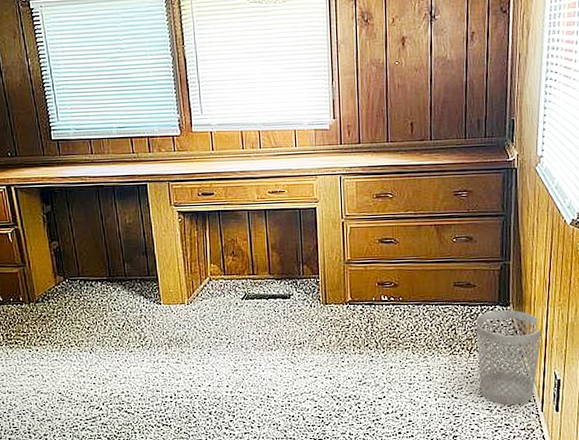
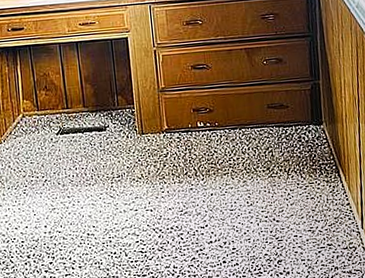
wastebasket: present [475,310,543,406] -> none [291,128,357,225]

